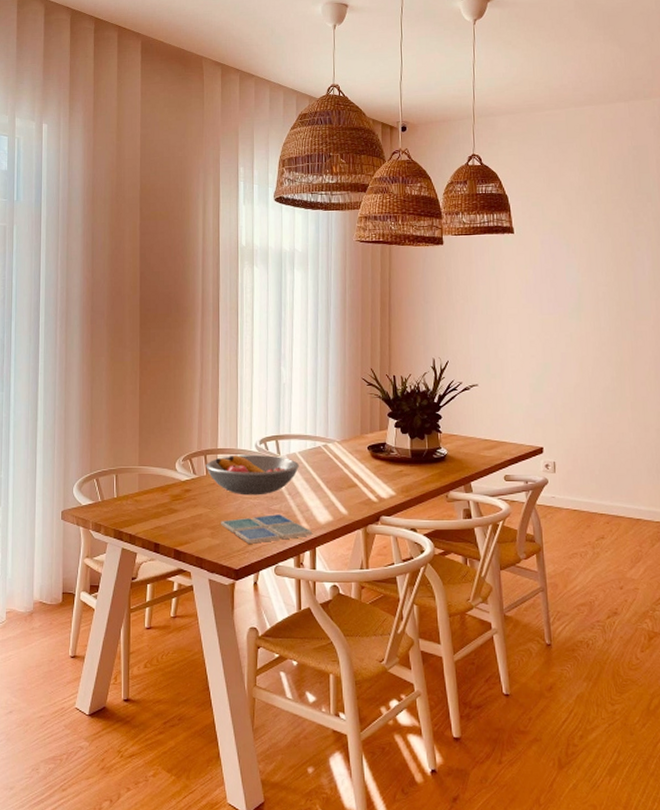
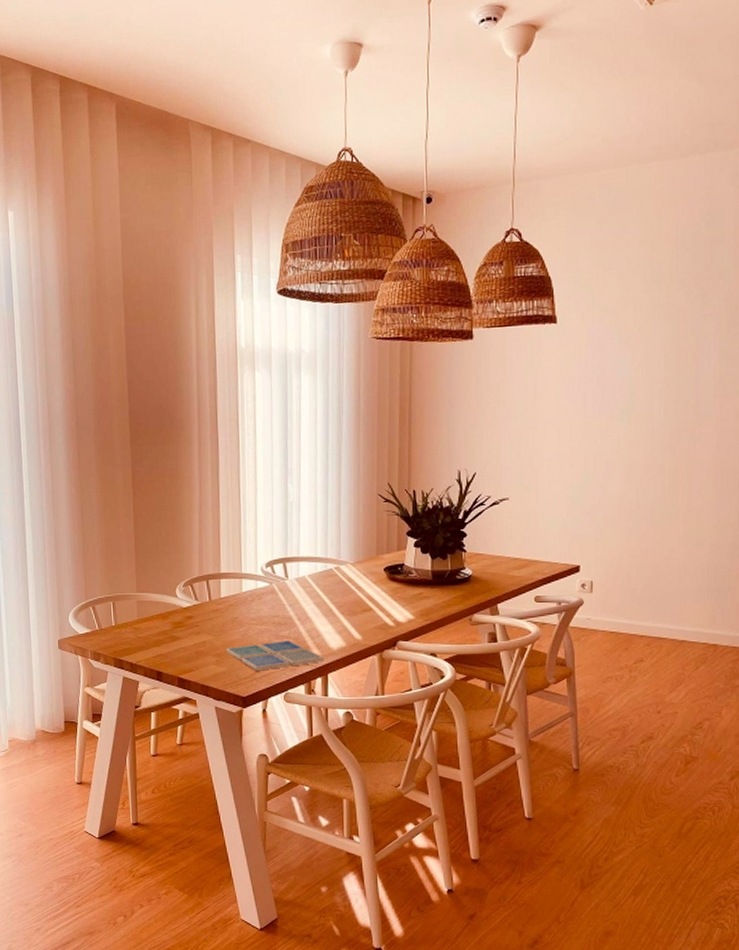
fruit bowl: present [206,455,300,496] -> none [208,579,310,622]

